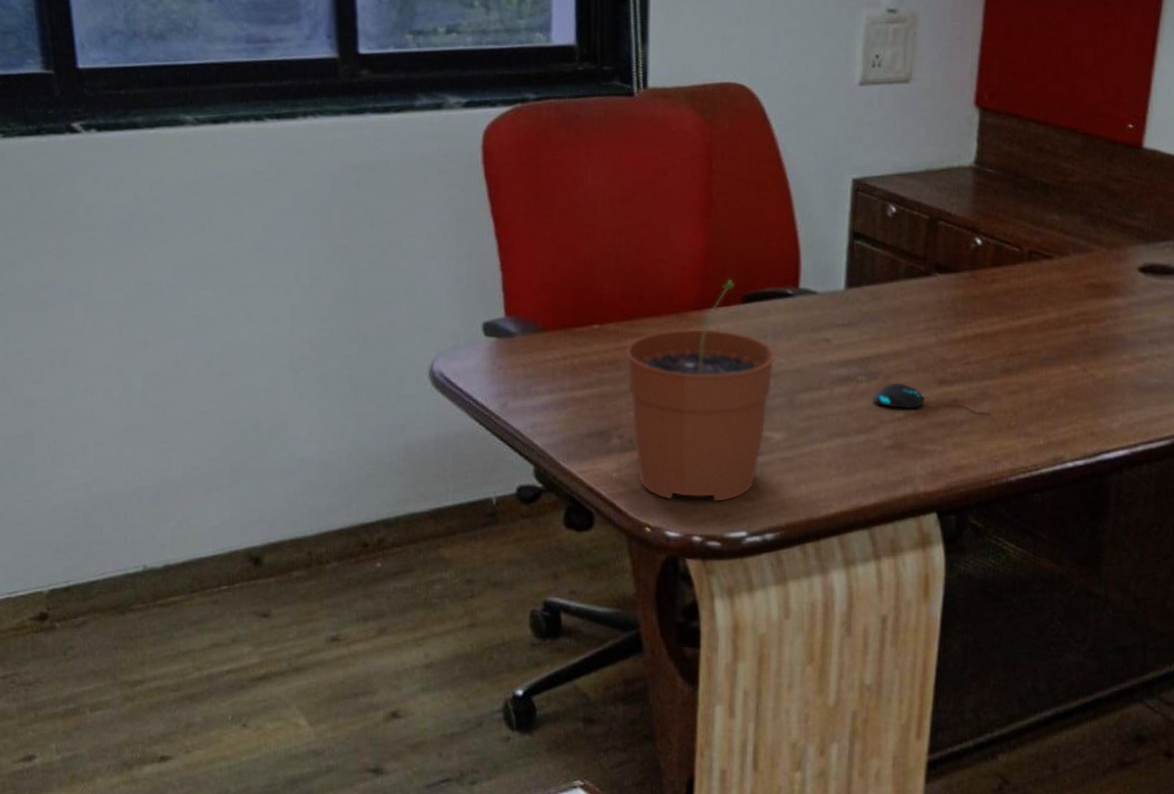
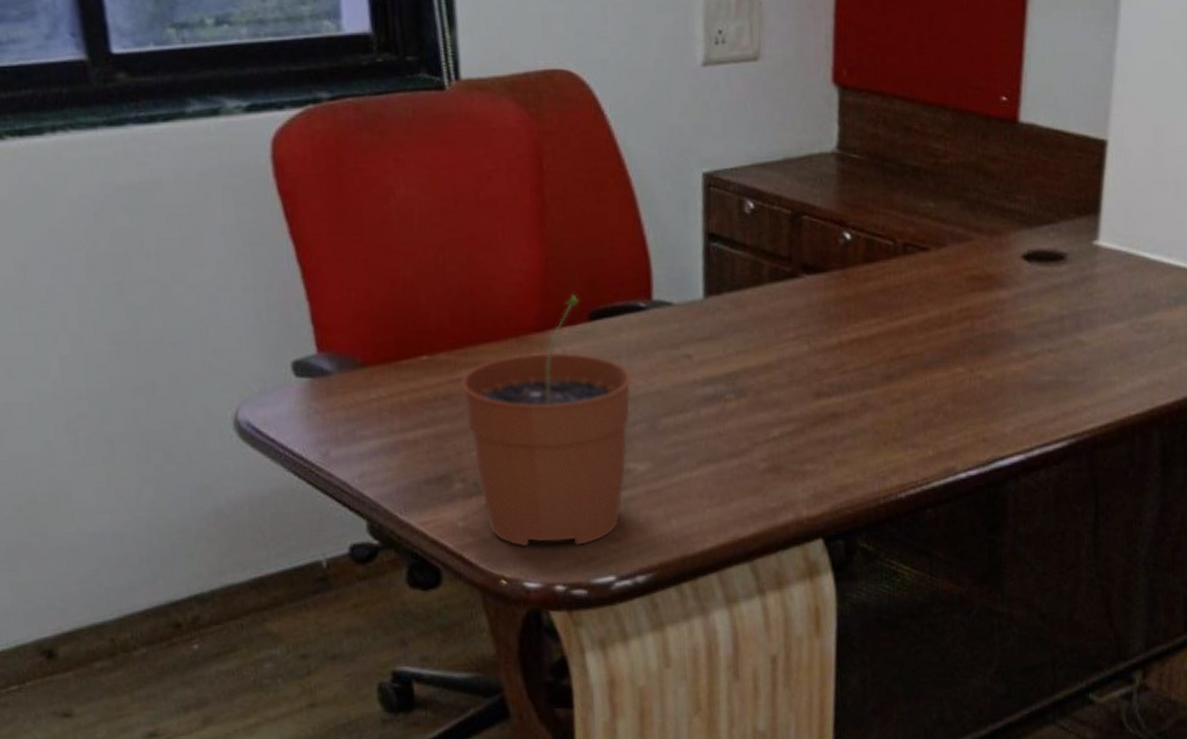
mouse: present [873,384,991,414] -> none [743,400,874,428]

